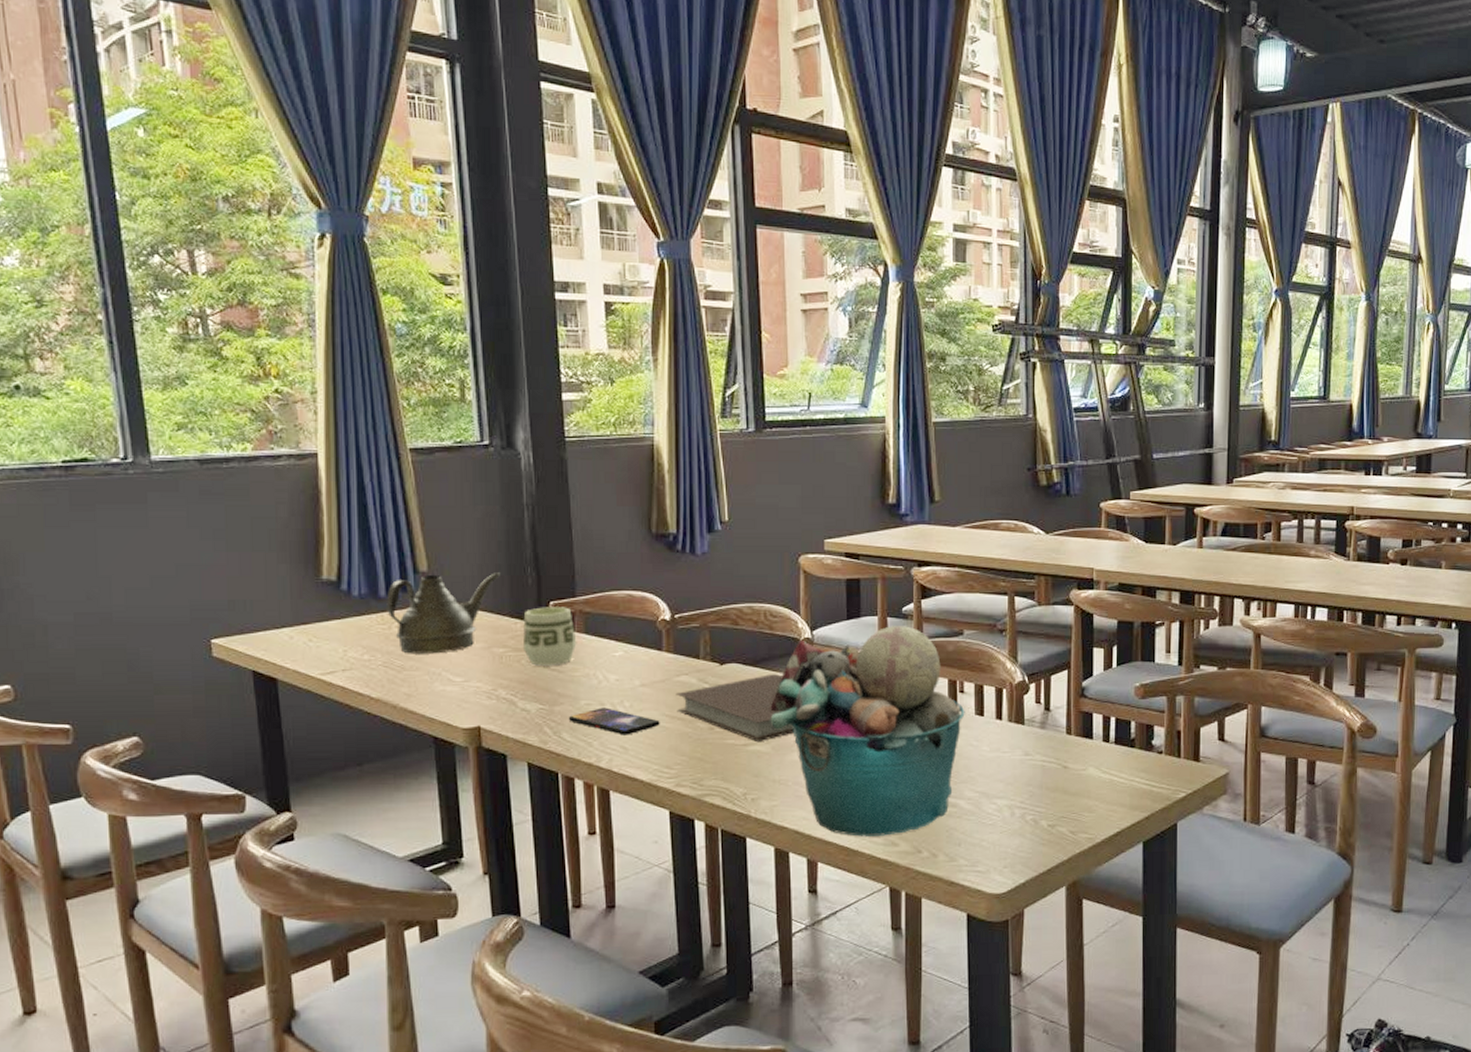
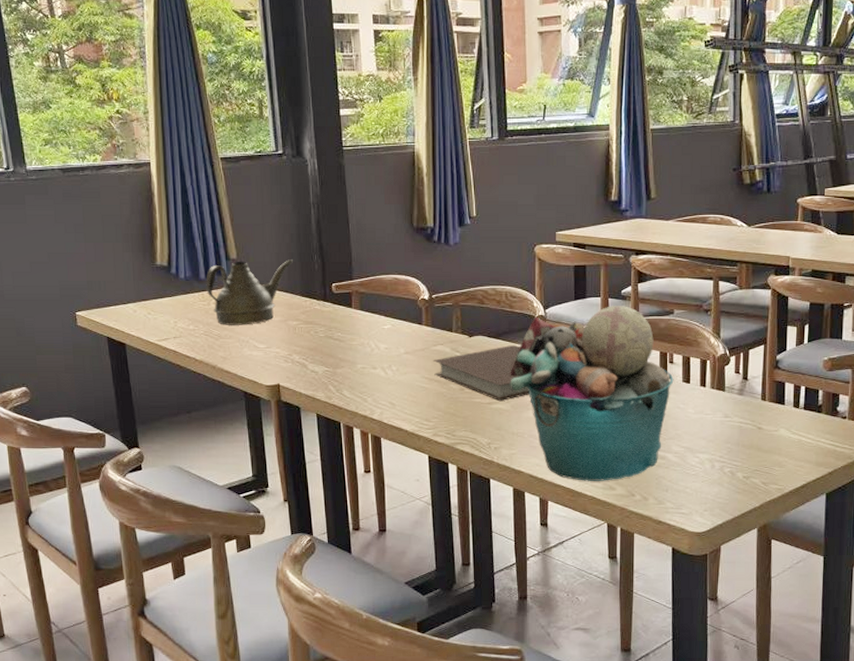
cup: present [523,607,577,666] -> none [311,288,354,336]
smartphone: present [569,707,660,735] -> none [349,371,420,394]

